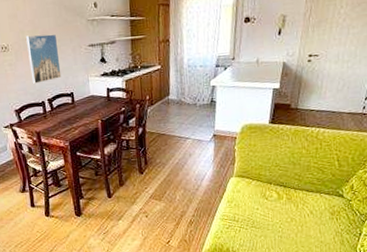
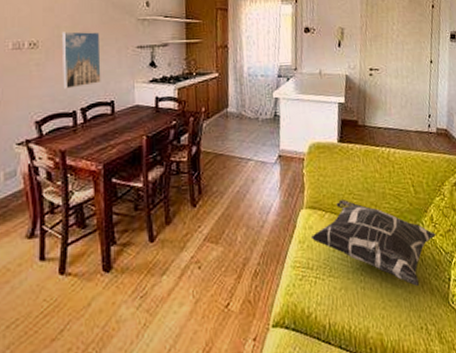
decorative pillow: none [238,171,354,237] -> present [310,200,436,286]

